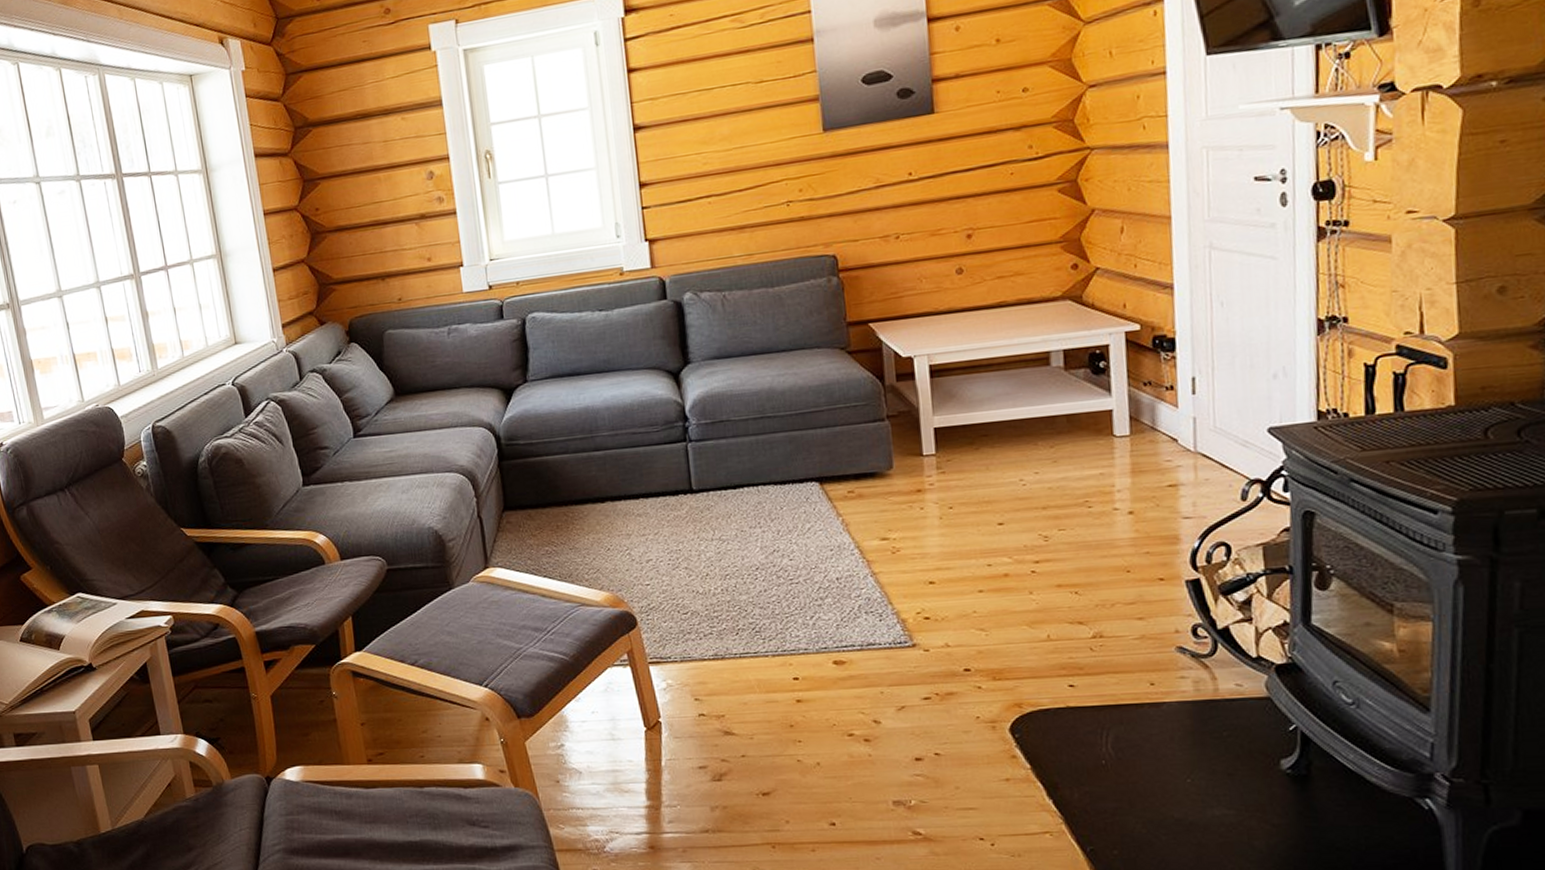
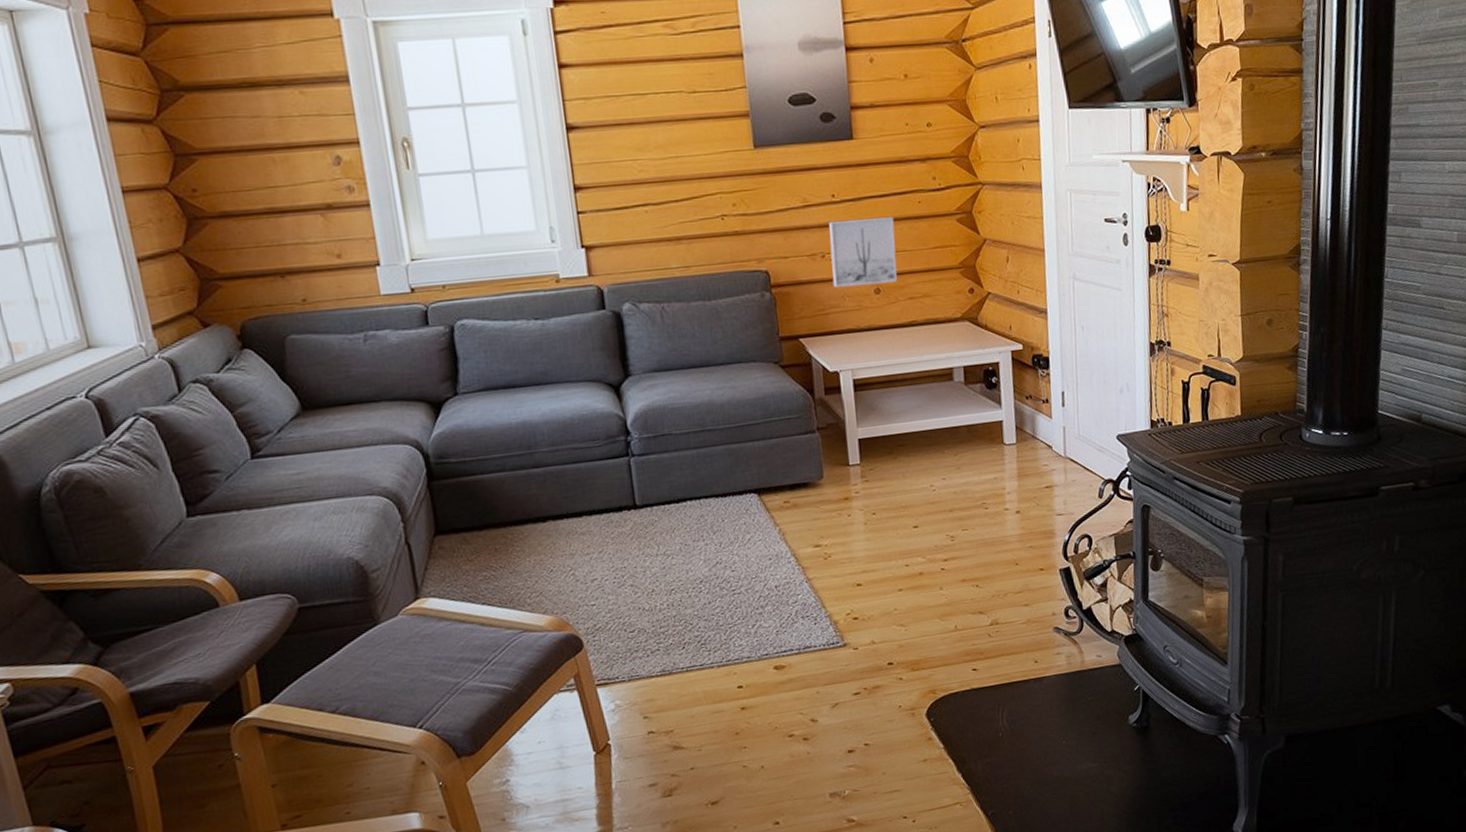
wall art: none [905,192,984,270] -> present [829,217,897,288]

